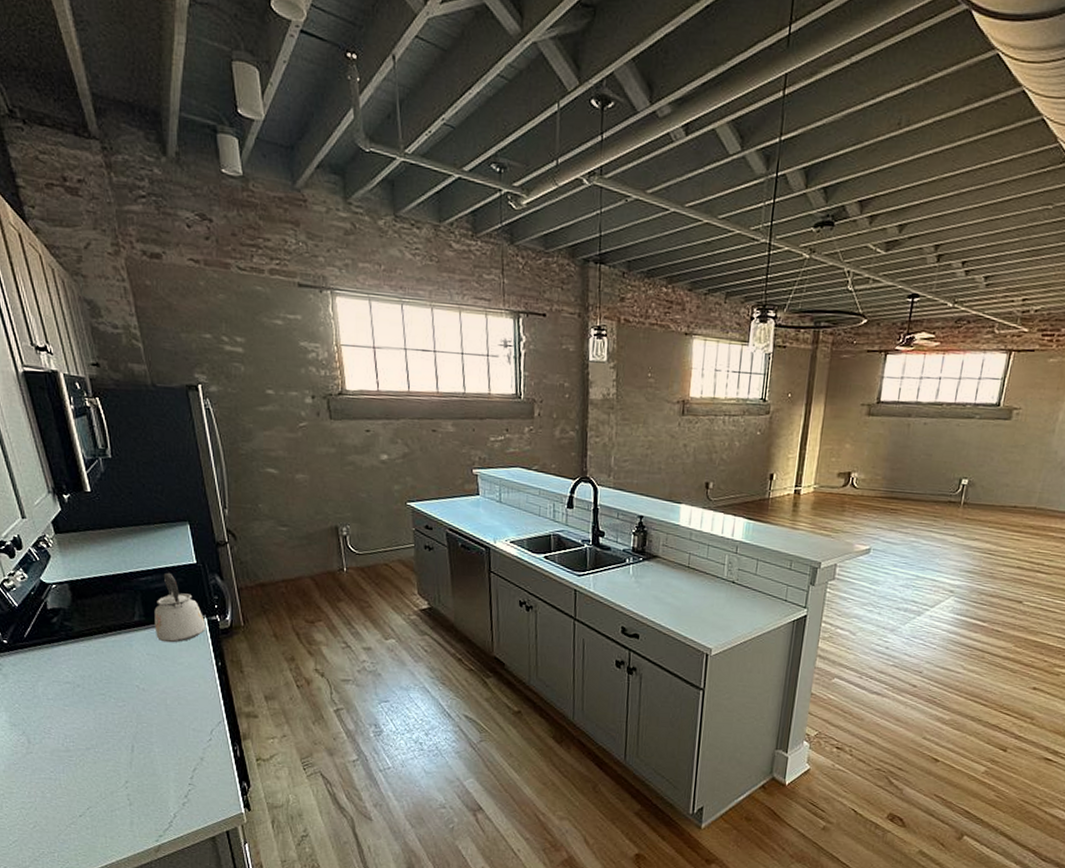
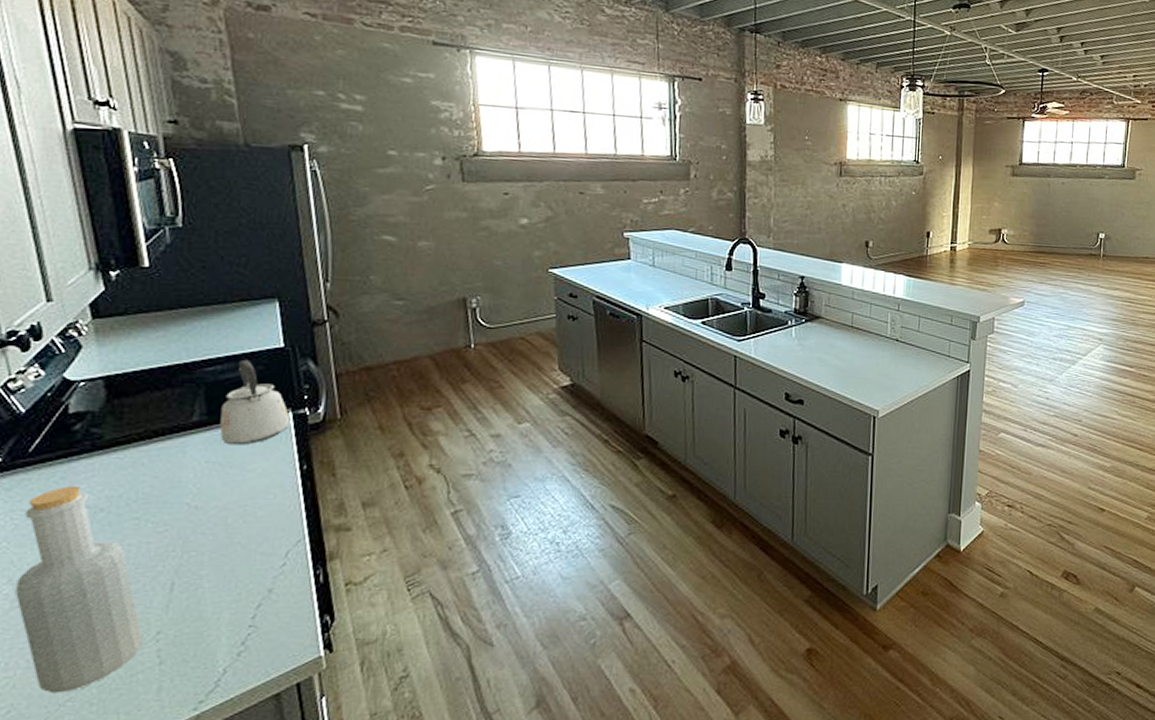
bottle: none [28,666,117,818] -> present [15,487,144,694]

